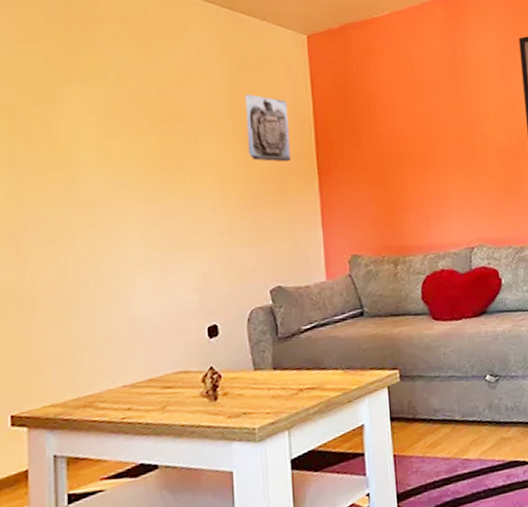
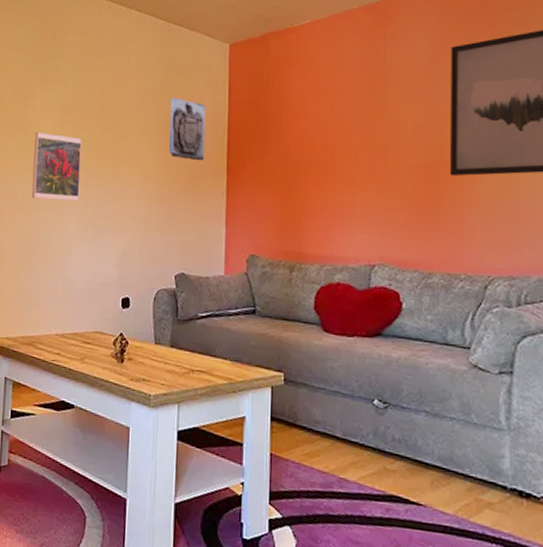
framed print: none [66,143,139,226] -> present [32,131,82,202]

